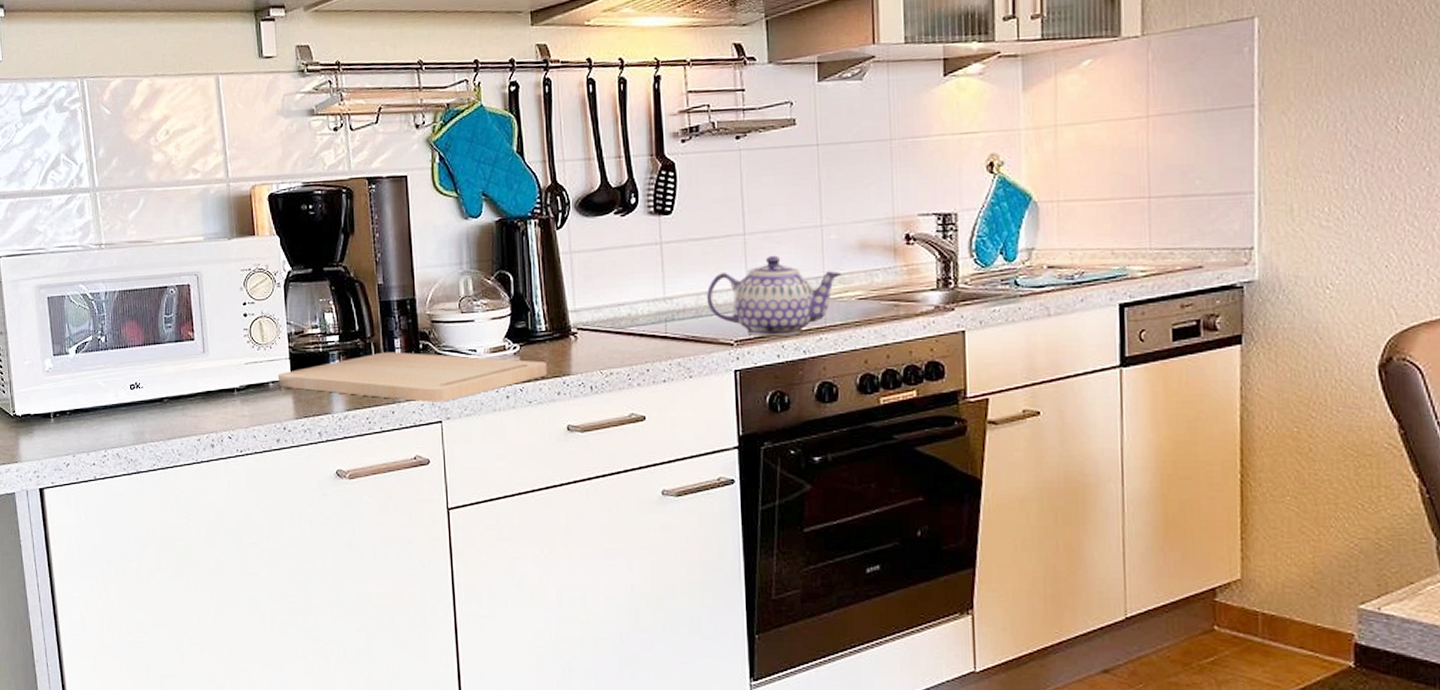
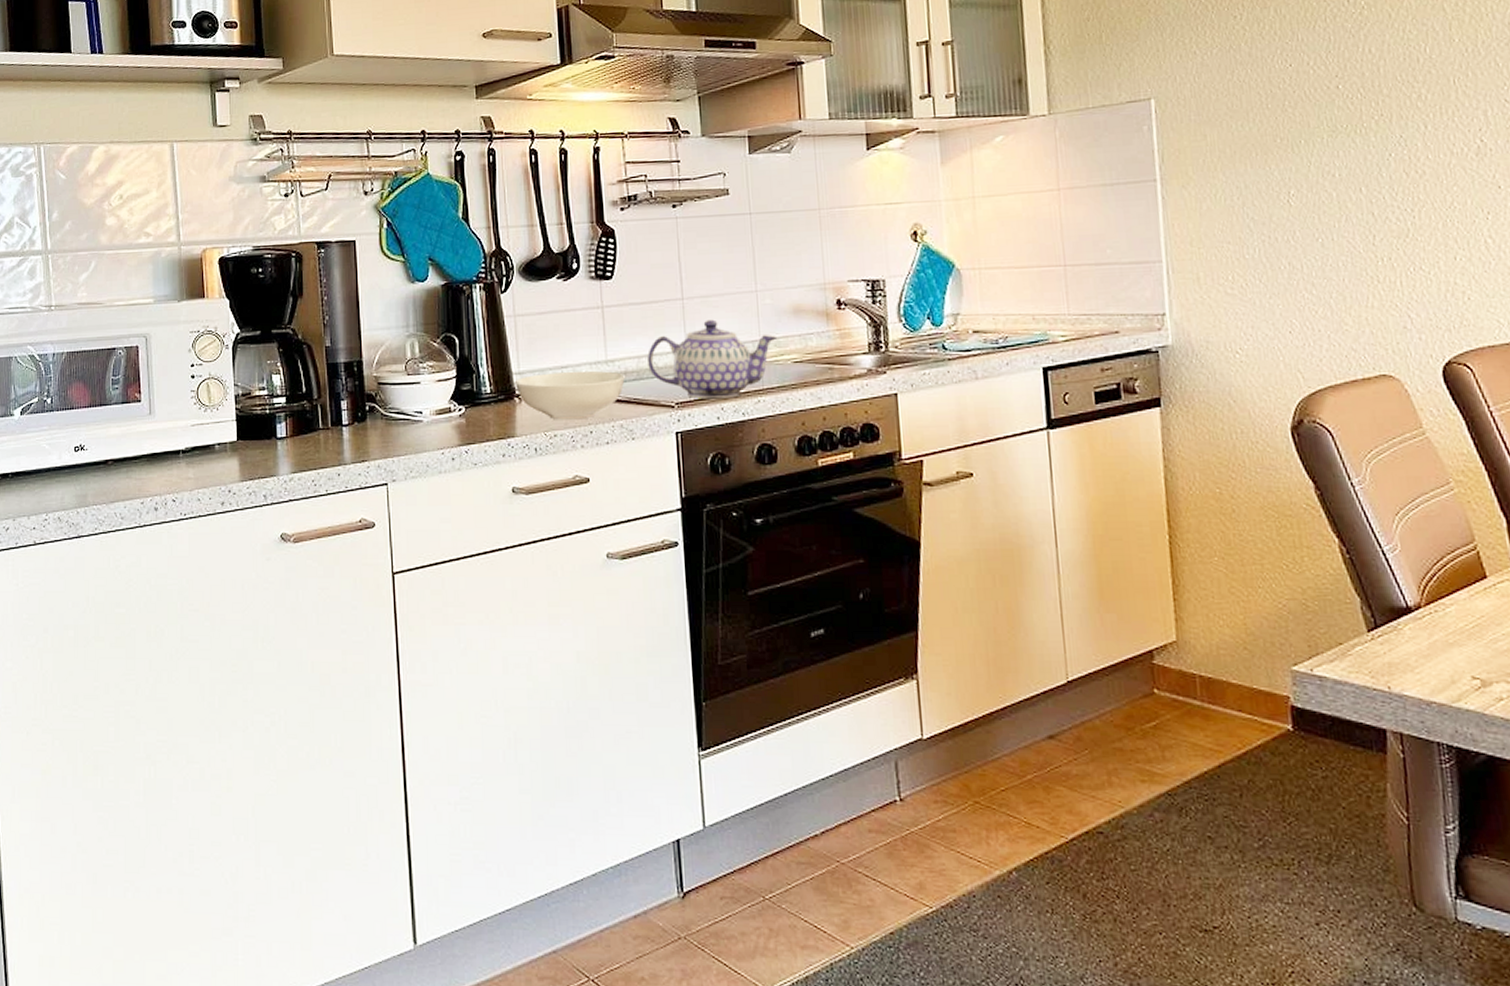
cutting board: present [277,352,547,402] -> none [224,413,492,465]
bowl: none [570,308,685,358] -> present [514,371,626,420]

